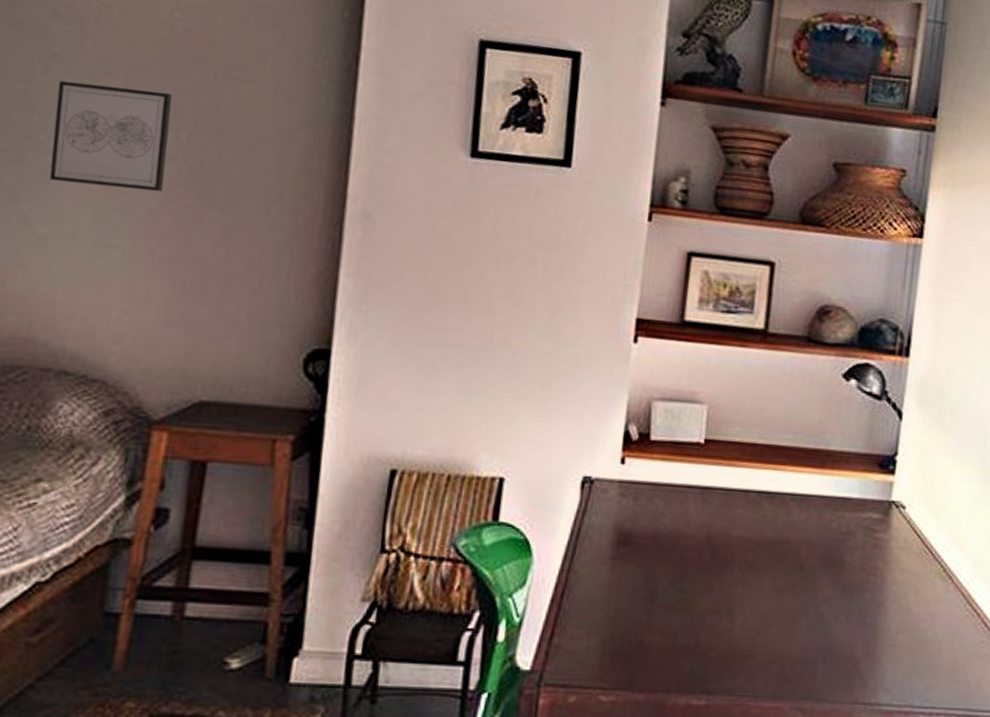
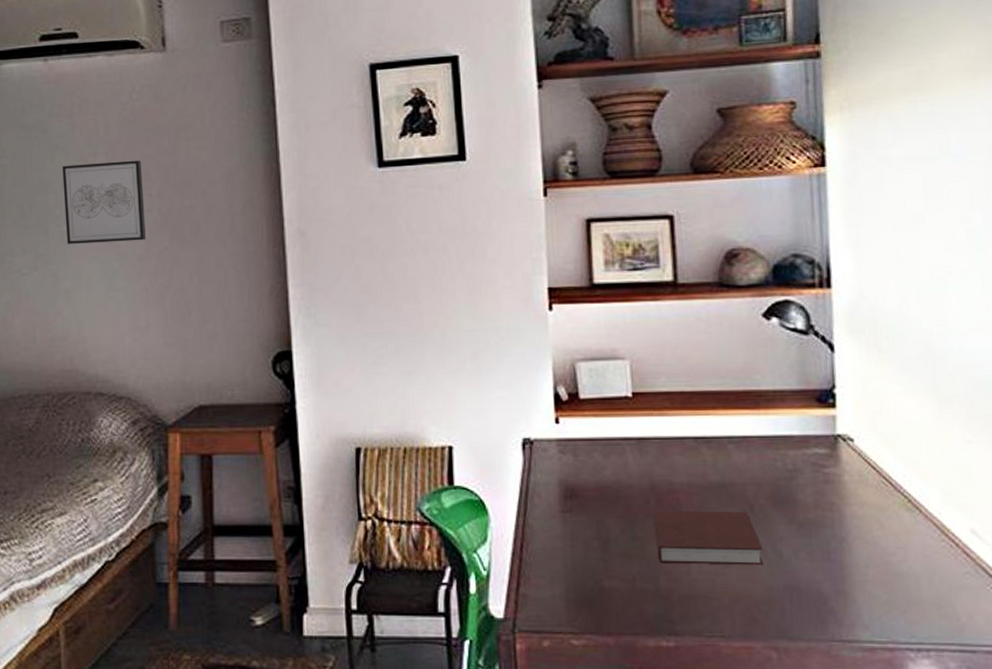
notebook: none [703,564,806,626] -> present [653,510,764,565]

